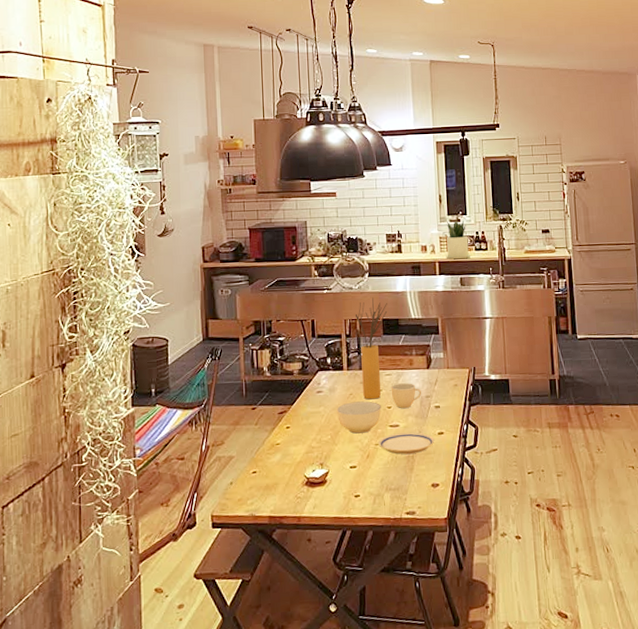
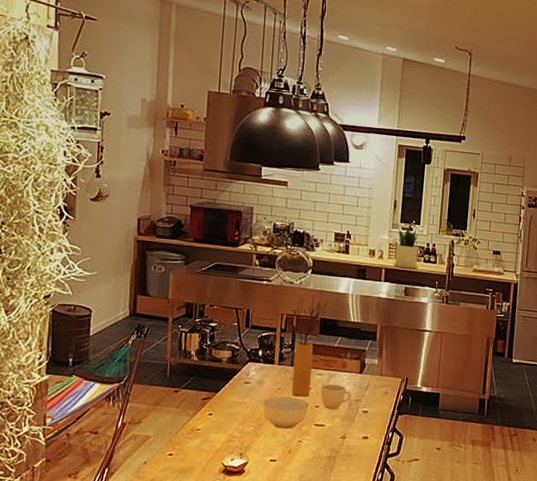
plate: present [378,432,435,454] -> none [301,432,359,454]

